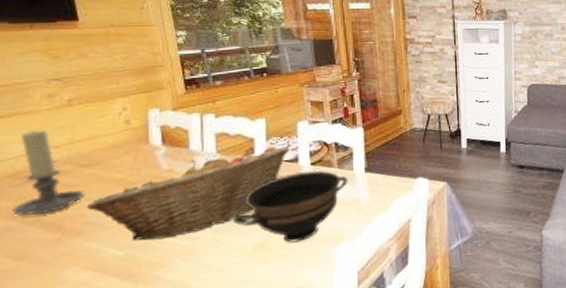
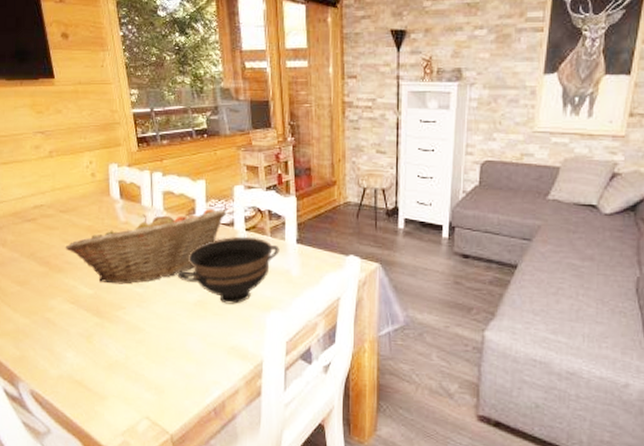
candle holder: present [12,130,85,217] -> none [15,177,64,251]

